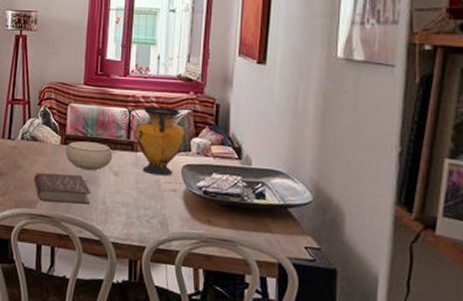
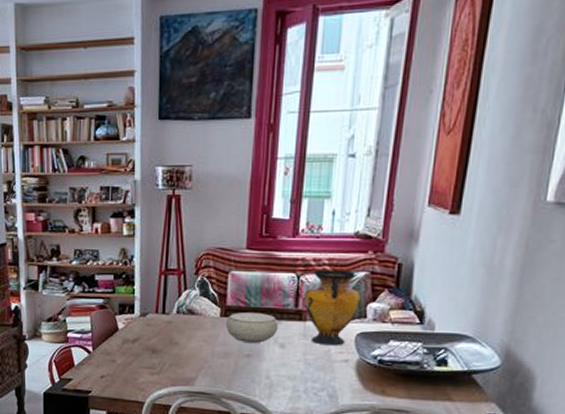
book: present [34,172,91,205] -> none [191,347,254,380]

